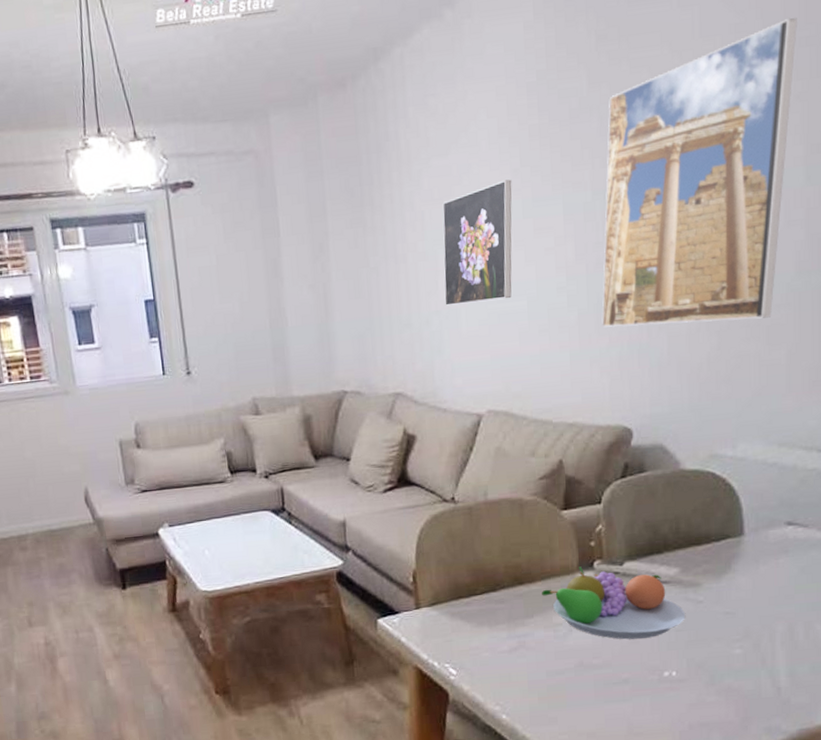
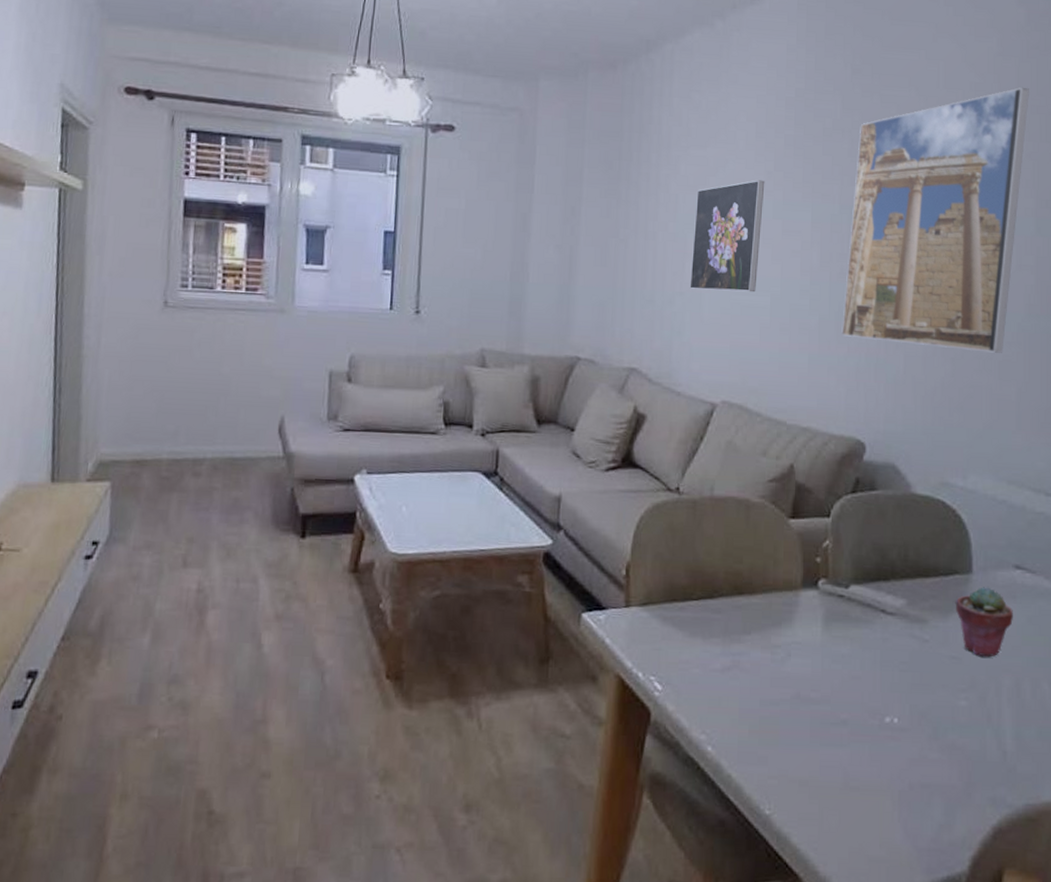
fruit bowl: present [542,566,686,640] -> none [762,583,911,675]
potted succulent: none [727,546,785,609] -> present [955,587,1013,657]

